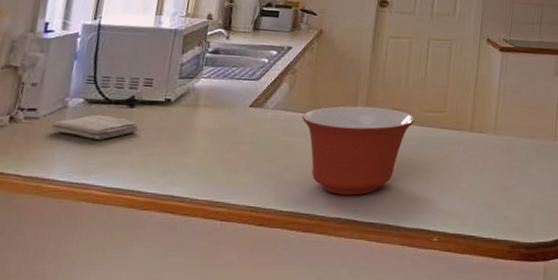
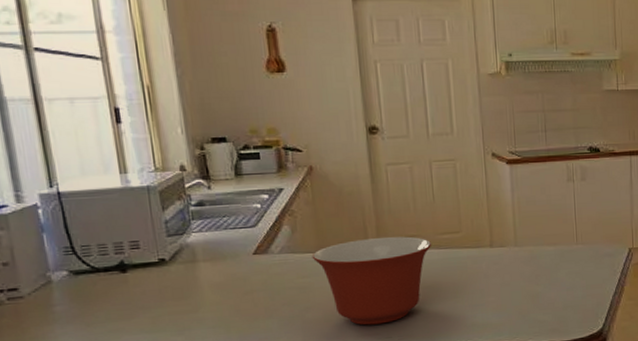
washcloth: present [50,114,140,140] -> none [40,283,140,310]

